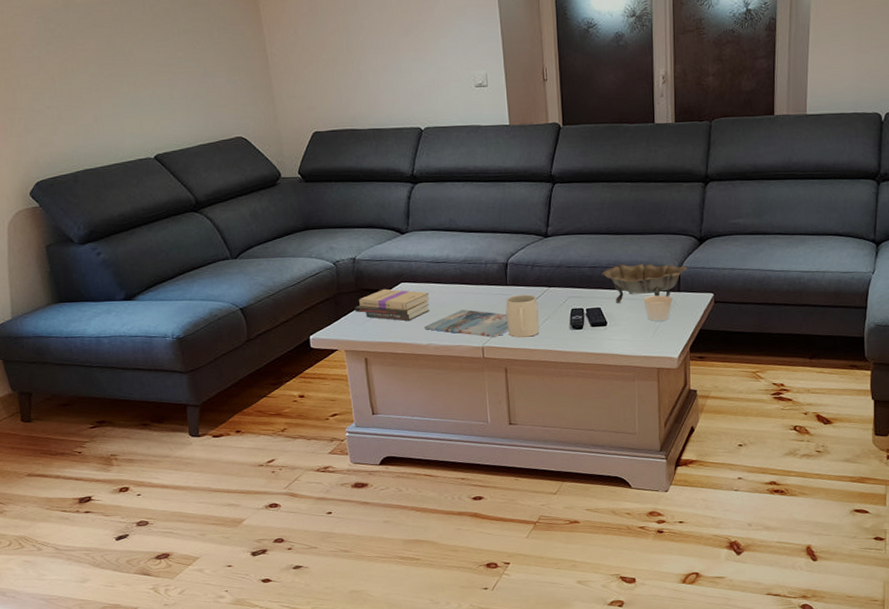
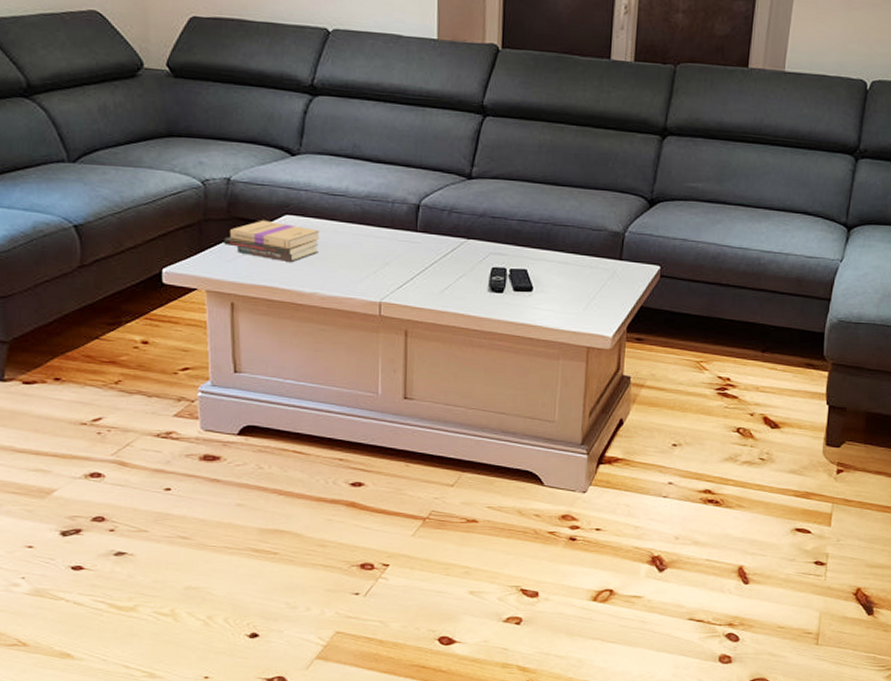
magazine: present [424,309,509,339] -> none [309,255,414,294]
mug: present [505,294,540,338] -> none [411,244,453,297]
decorative bowl: present [602,264,687,303] -> none [532,220,633,266]
candle: present [643,295,673,322] -> none [578,261,613,293]

